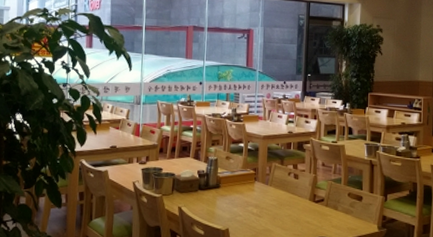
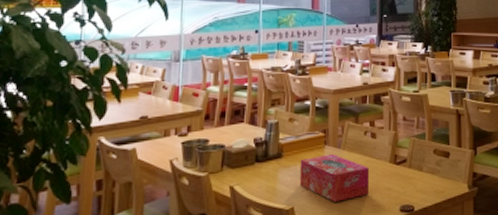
tissue box: none [233,188,292,228] -> present [299,153,370,202]

